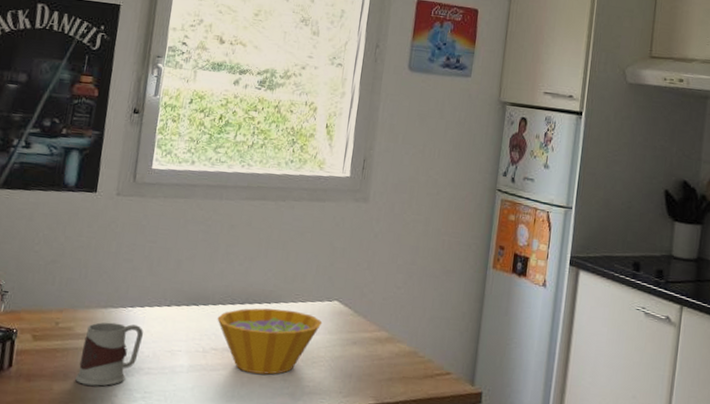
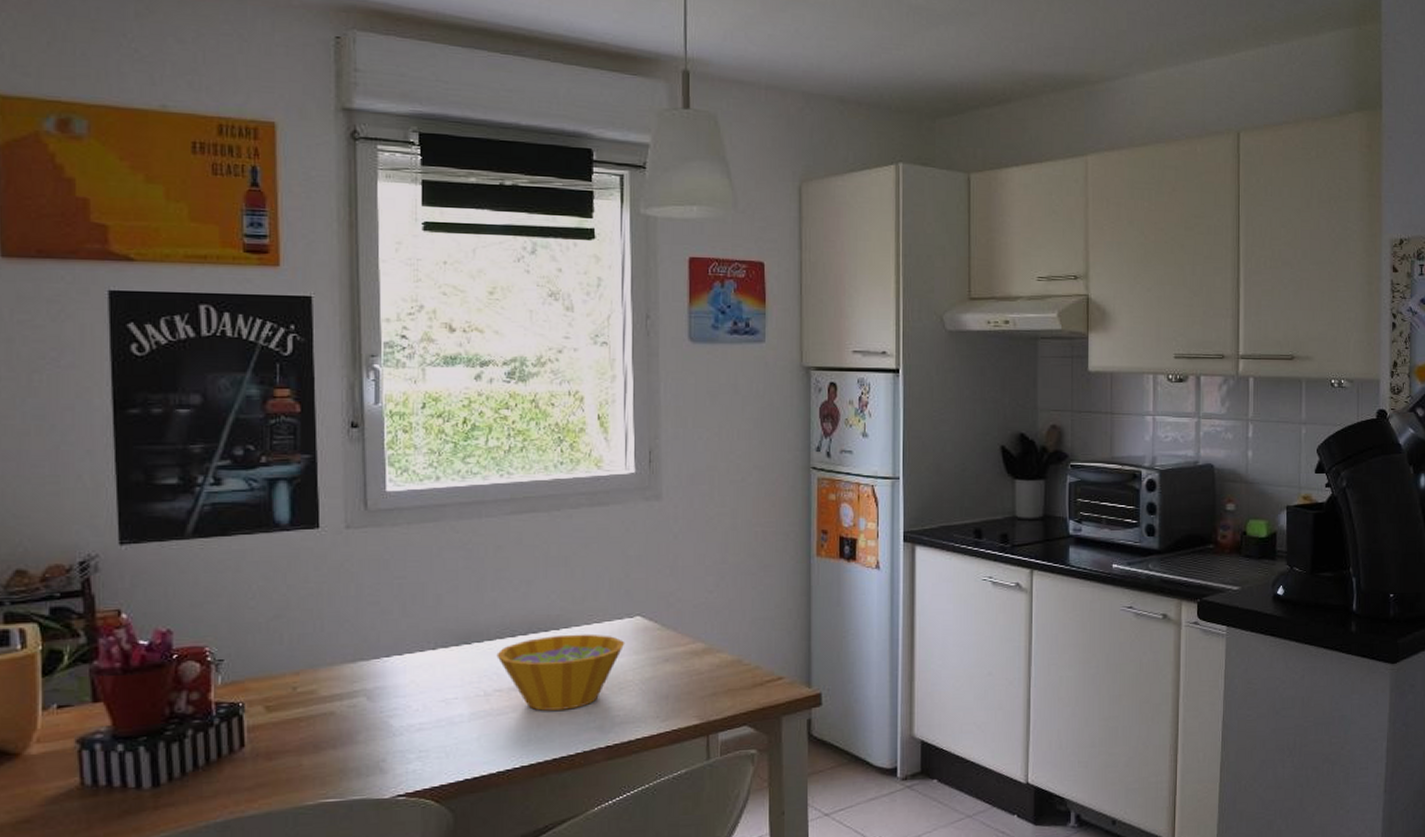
mug: present [75,322,144,386] -> none [330,676,408,754]

